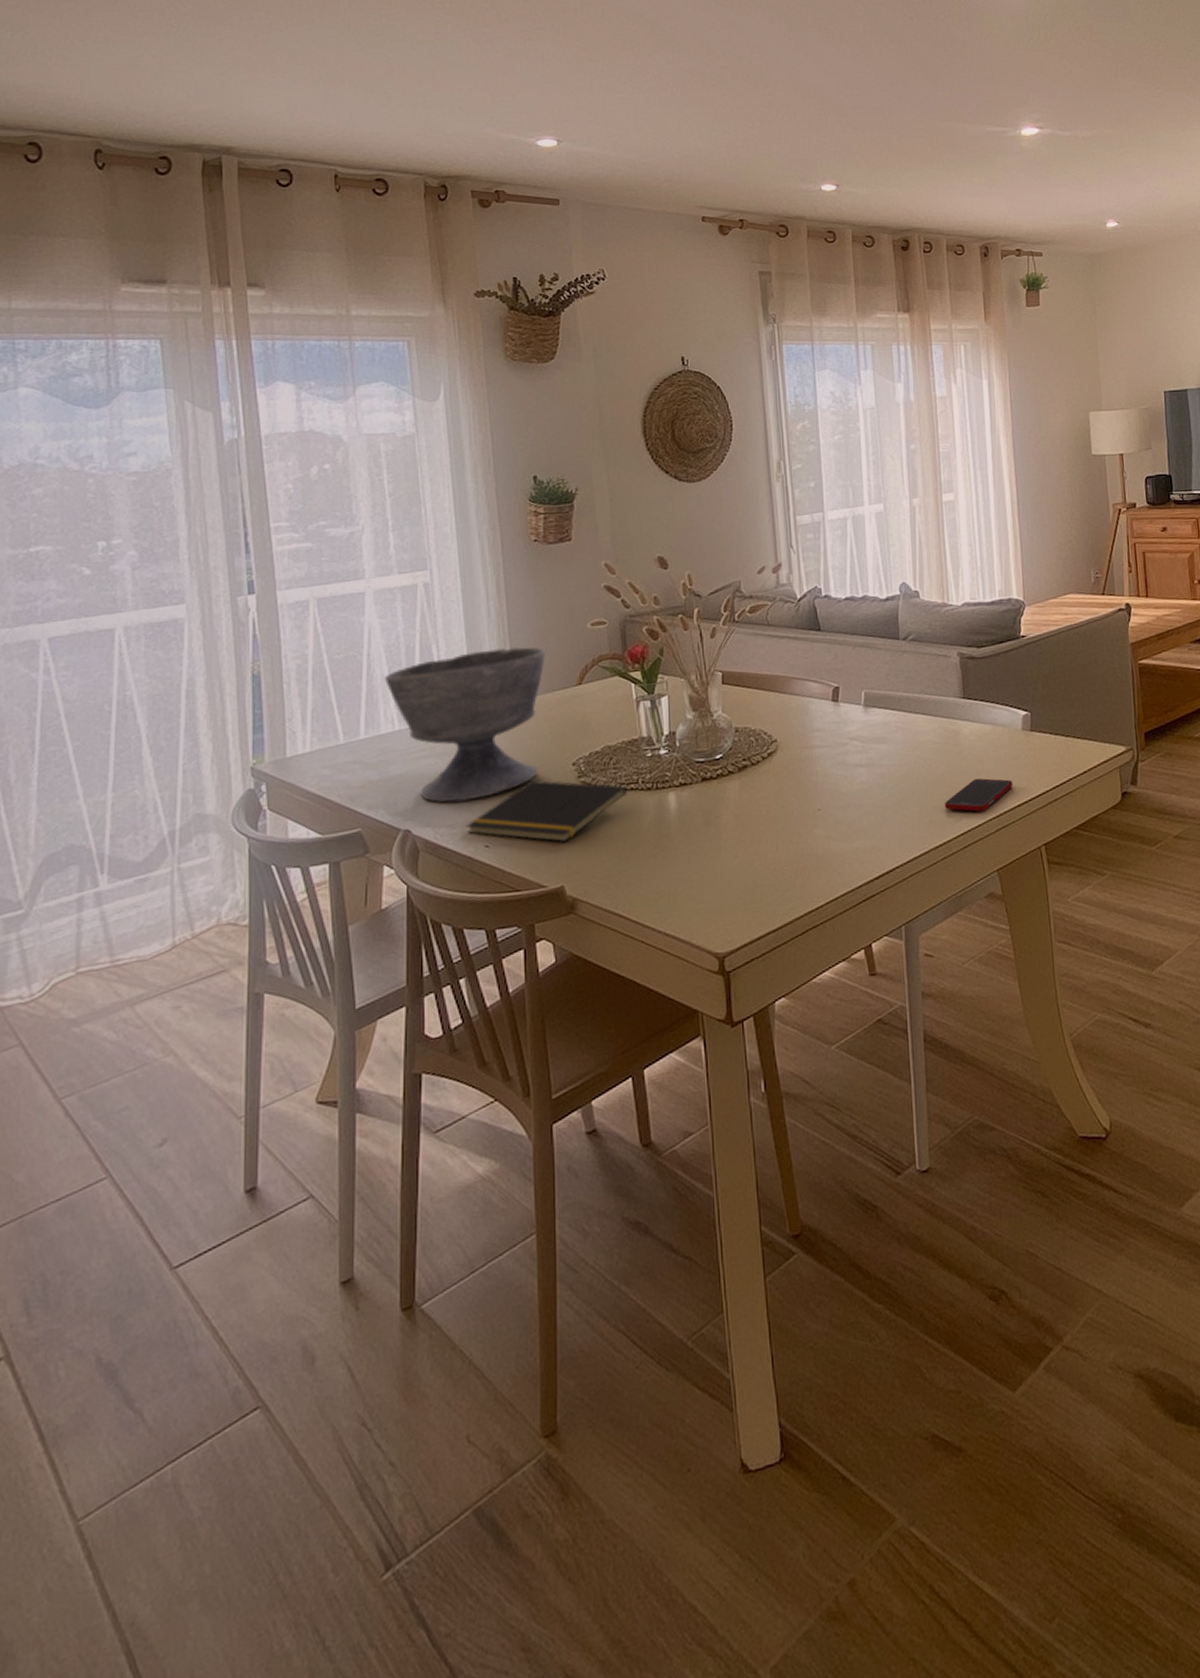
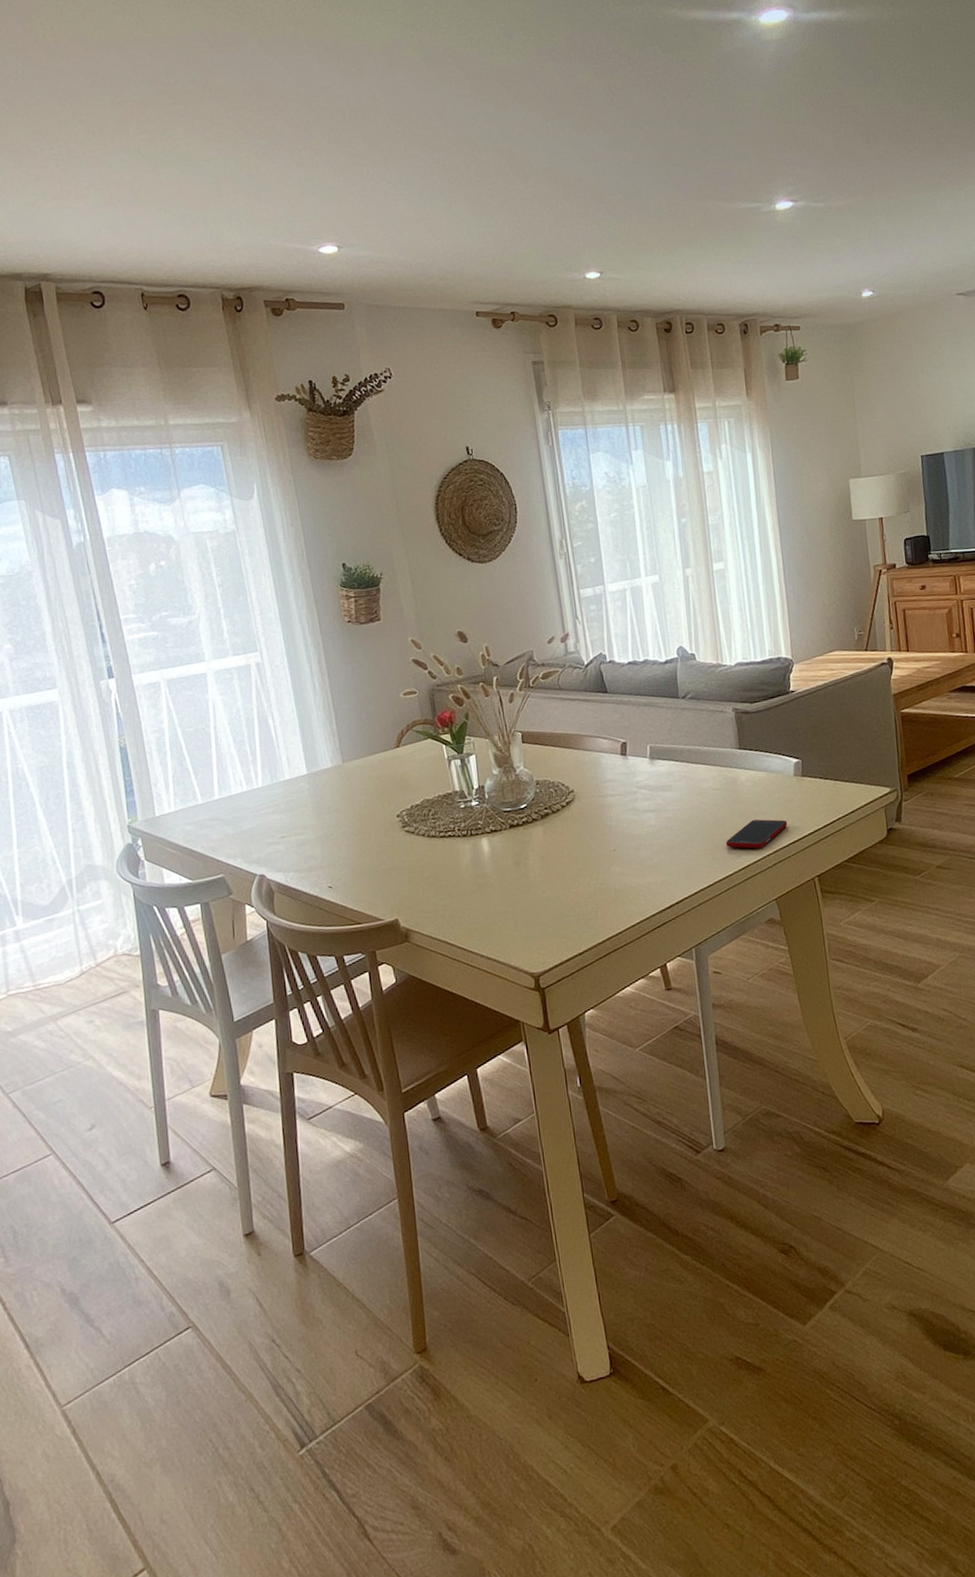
bowl: present [384,646,545,803] -> none [230,716,368,851]
notepad: present [466,780,627,842] -> none [311,830,446,882]

